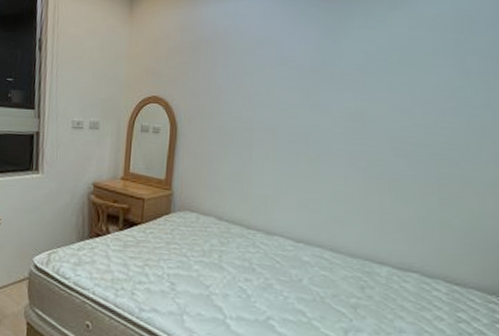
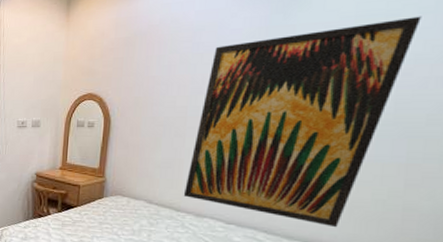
wall art: none [253,54,435,245] -> present [183,16,422,228]

